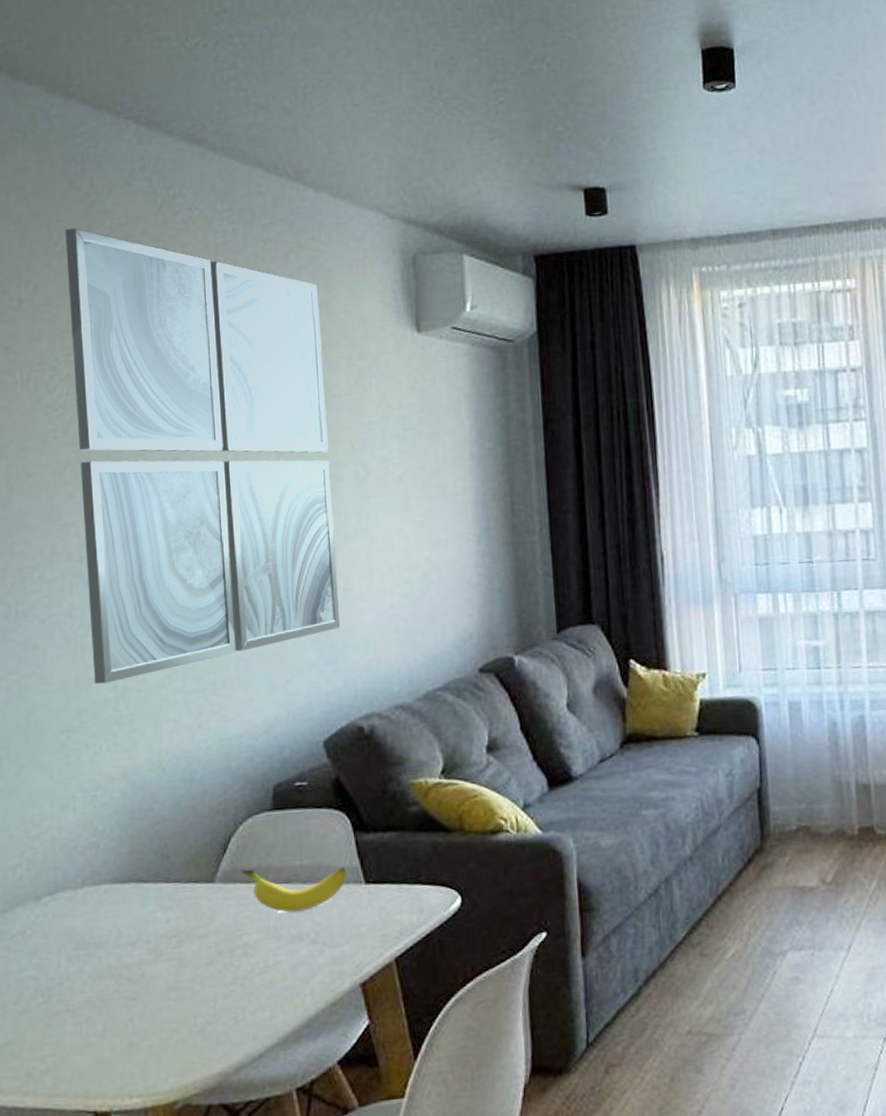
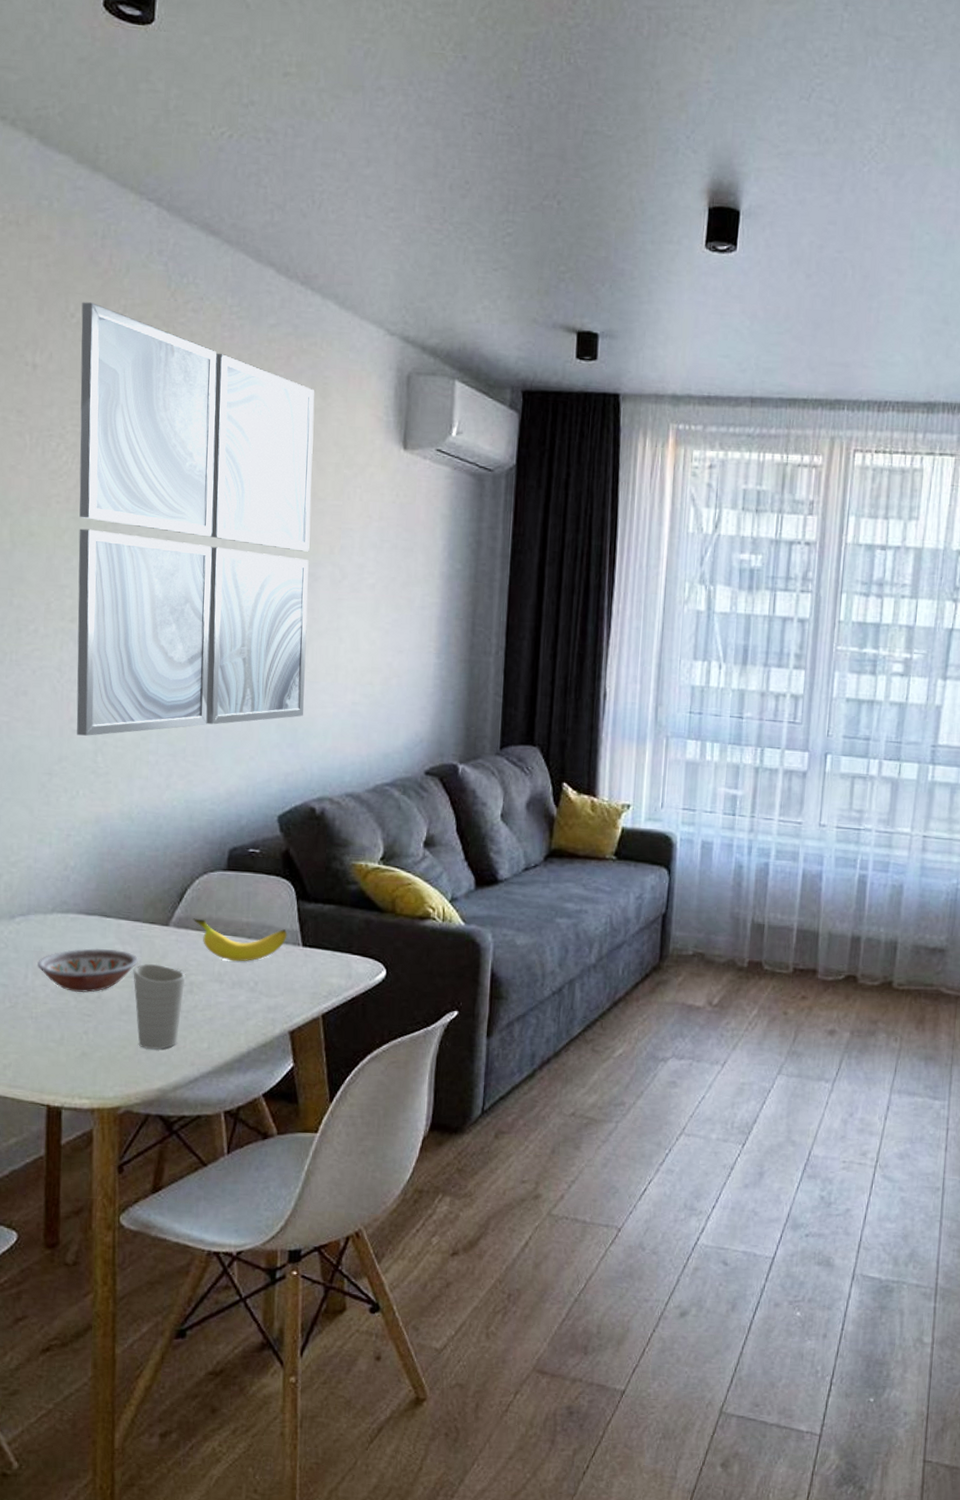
bowl: none [69,917,183,975] -> present [36,948,138,993]
cup: none [178,927,238,1029] -> present [133,963,186,1050]

